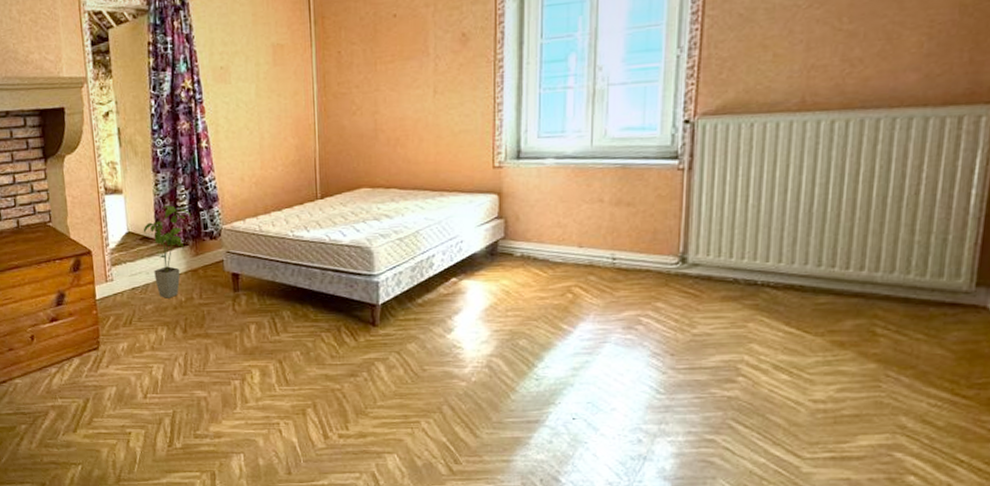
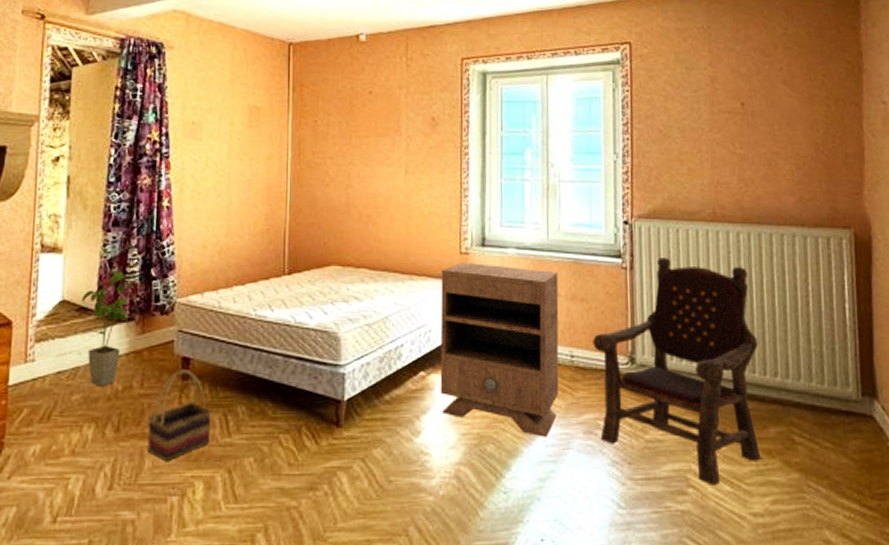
basket: none [209,283,262,355] -> present [147,369,211,462]
nightstand: none [472,175,602,333] -> present [440,261,559,437]
armchair: none [638,155,843,375] -> present [593,257,761,485]

